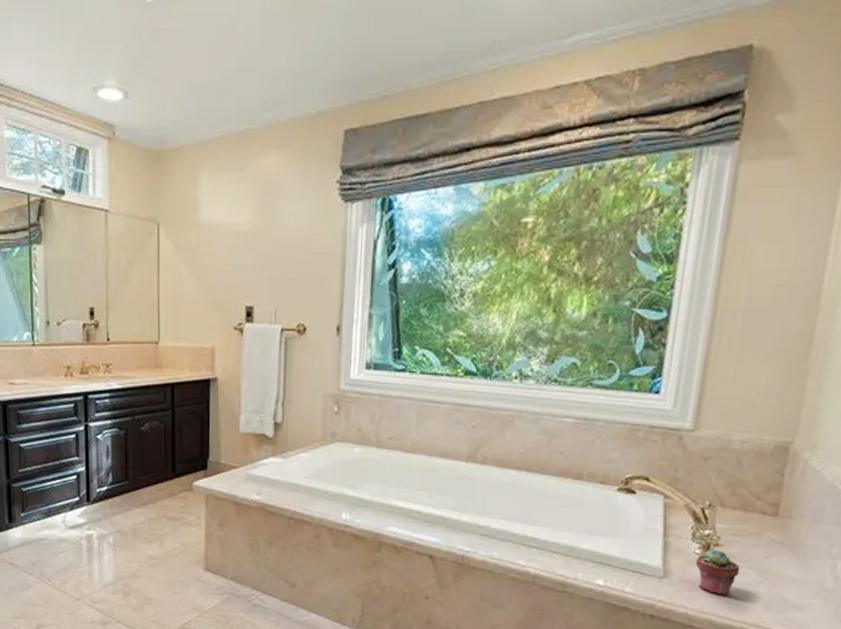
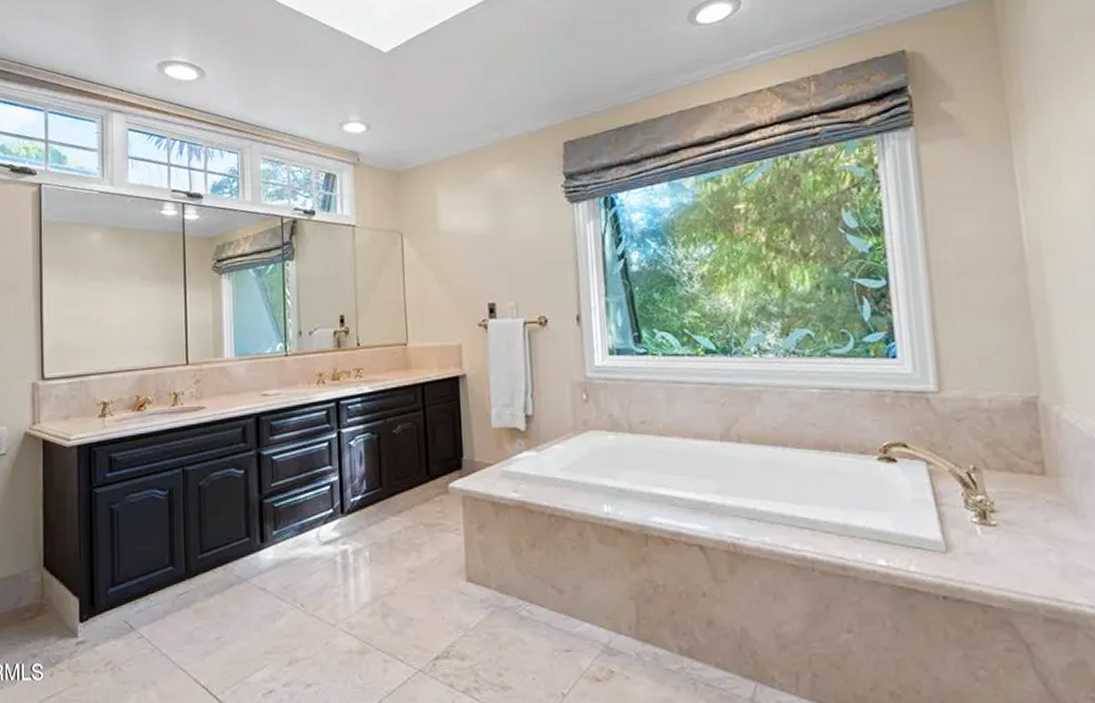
potted succulent: present [695,549,740,596] -> none [974,516,1024,568]

